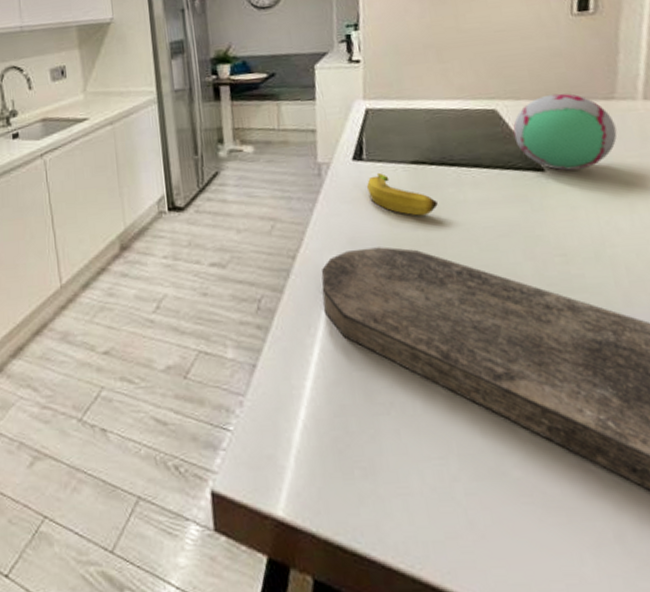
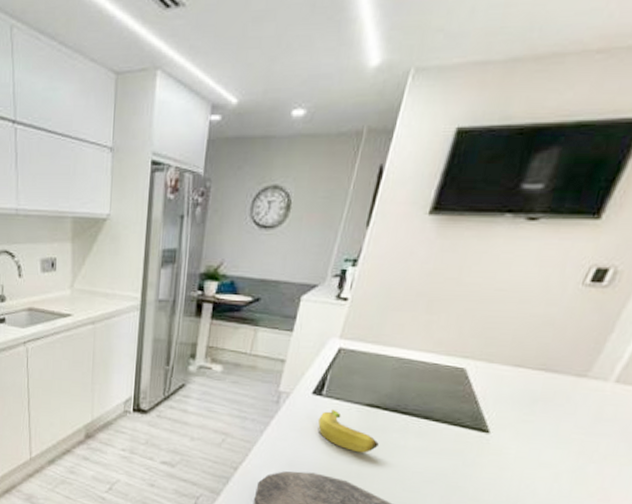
decorative ball: present [513,93,617,171] -> none [472,362,576,437]

